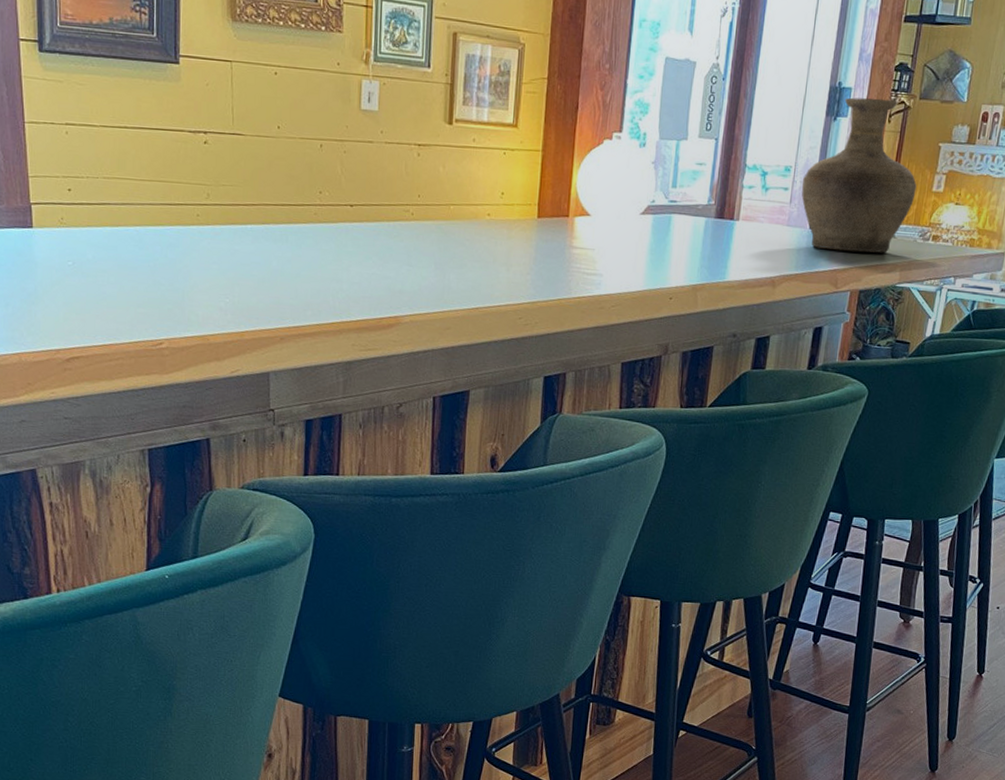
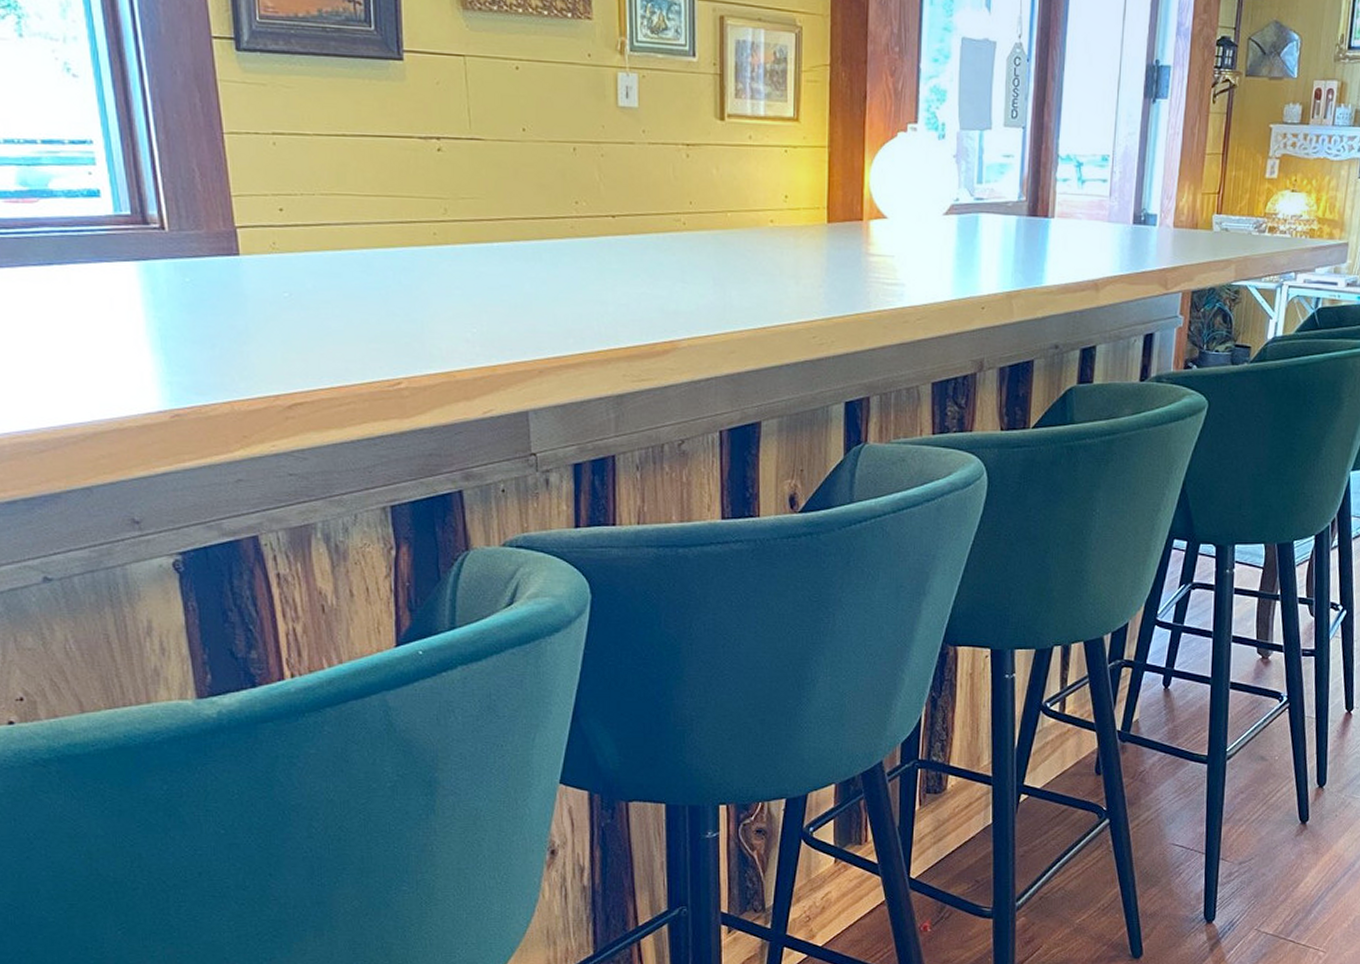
vase: present [801,97,917,253] -> none [1122,76,1248,249]

